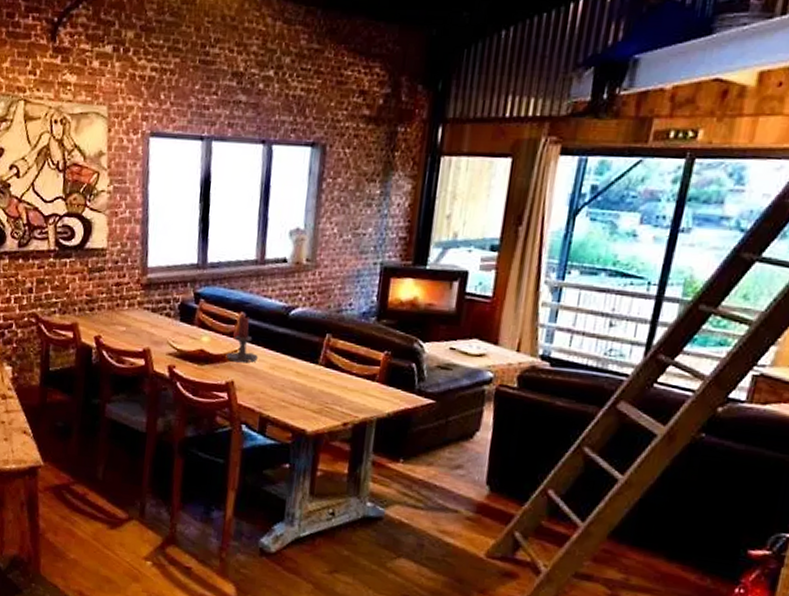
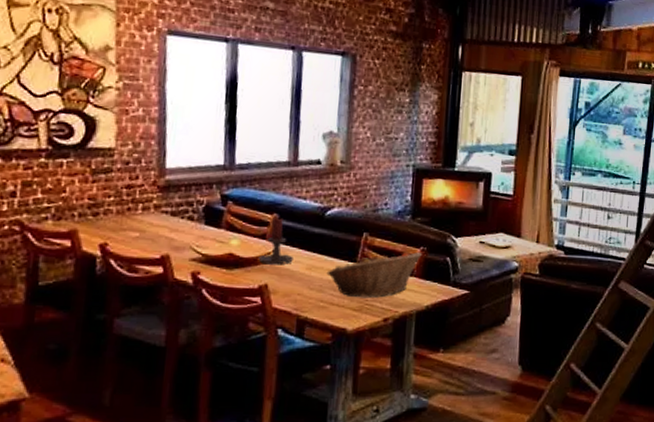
fruit basket: none [288,355,387,400] -> present [326,251,423,297]

